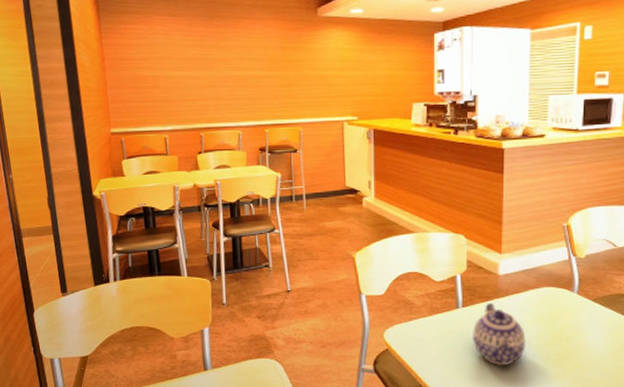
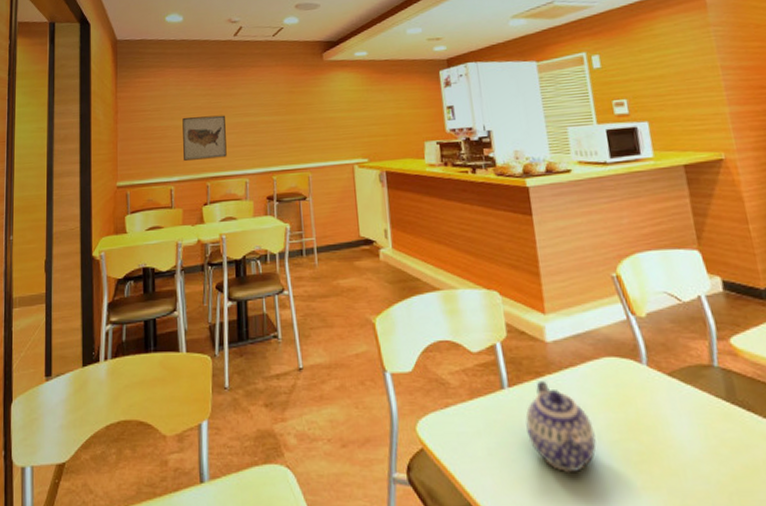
wall art: none [173,67,219,111] -> present [182,115,227,161]

